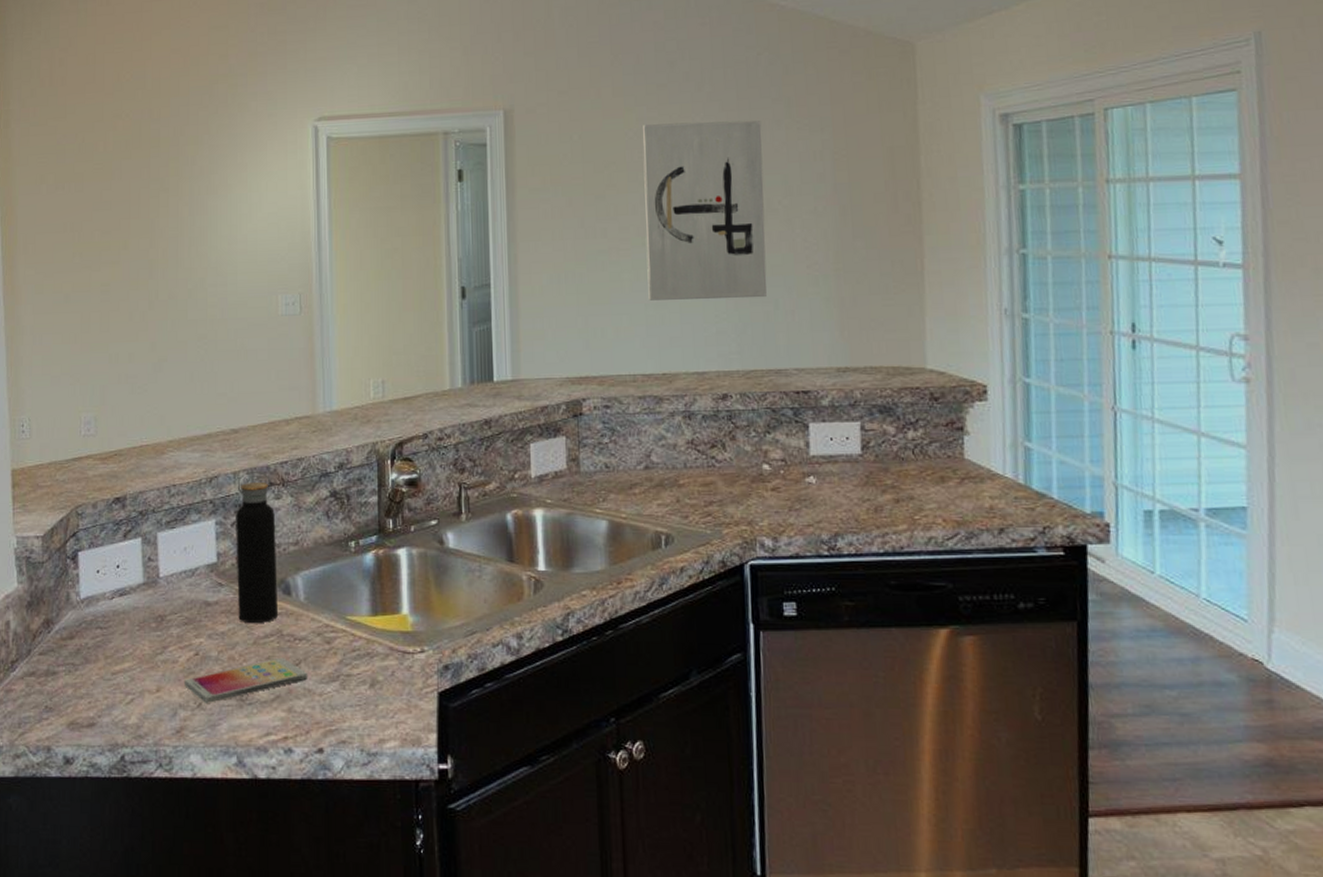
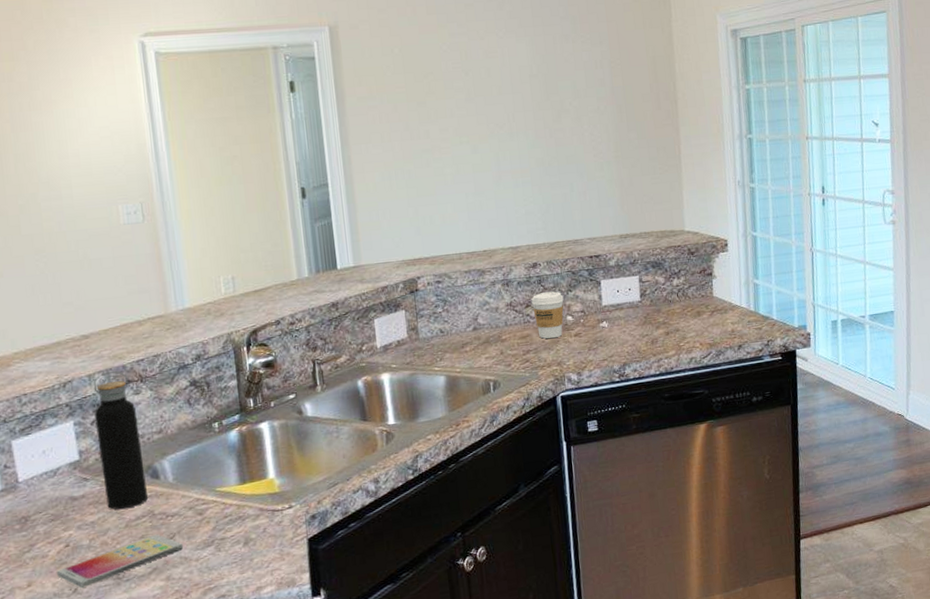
wall art: present [642,120,767,301] -> none [455,34,564,190]
coffee cup: none [718,431,760,491] -> present [531,291,564,339]

